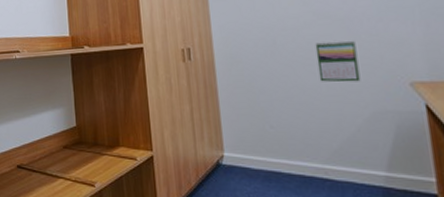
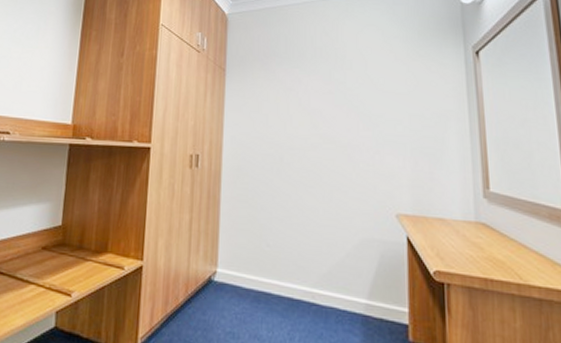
calendar: present [315,40,361,83] -> none [318,166,355,209]

